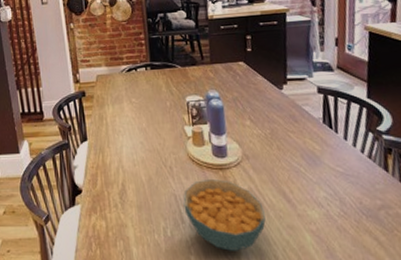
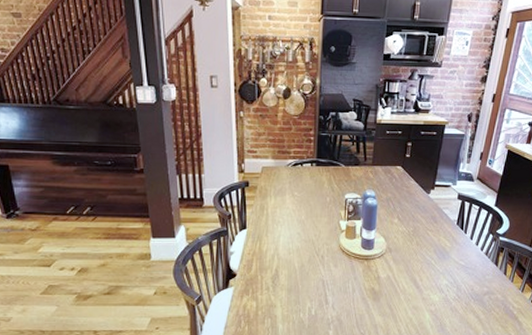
cereal bowl: present [183,178,266,251] -> none [329,267,397,327]

